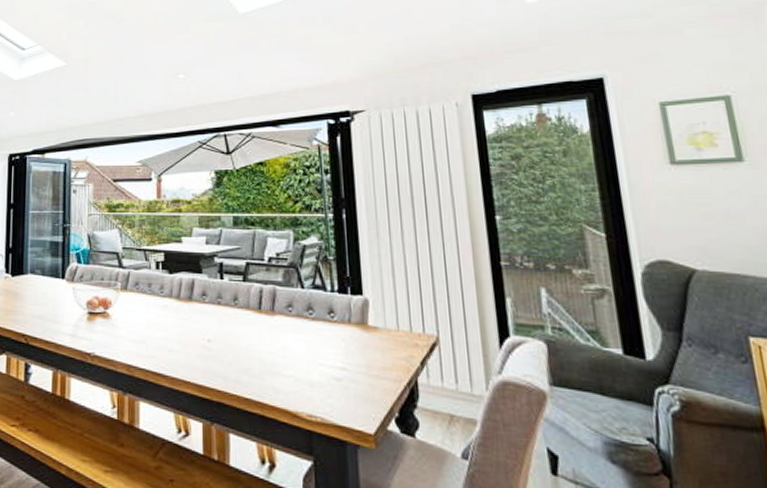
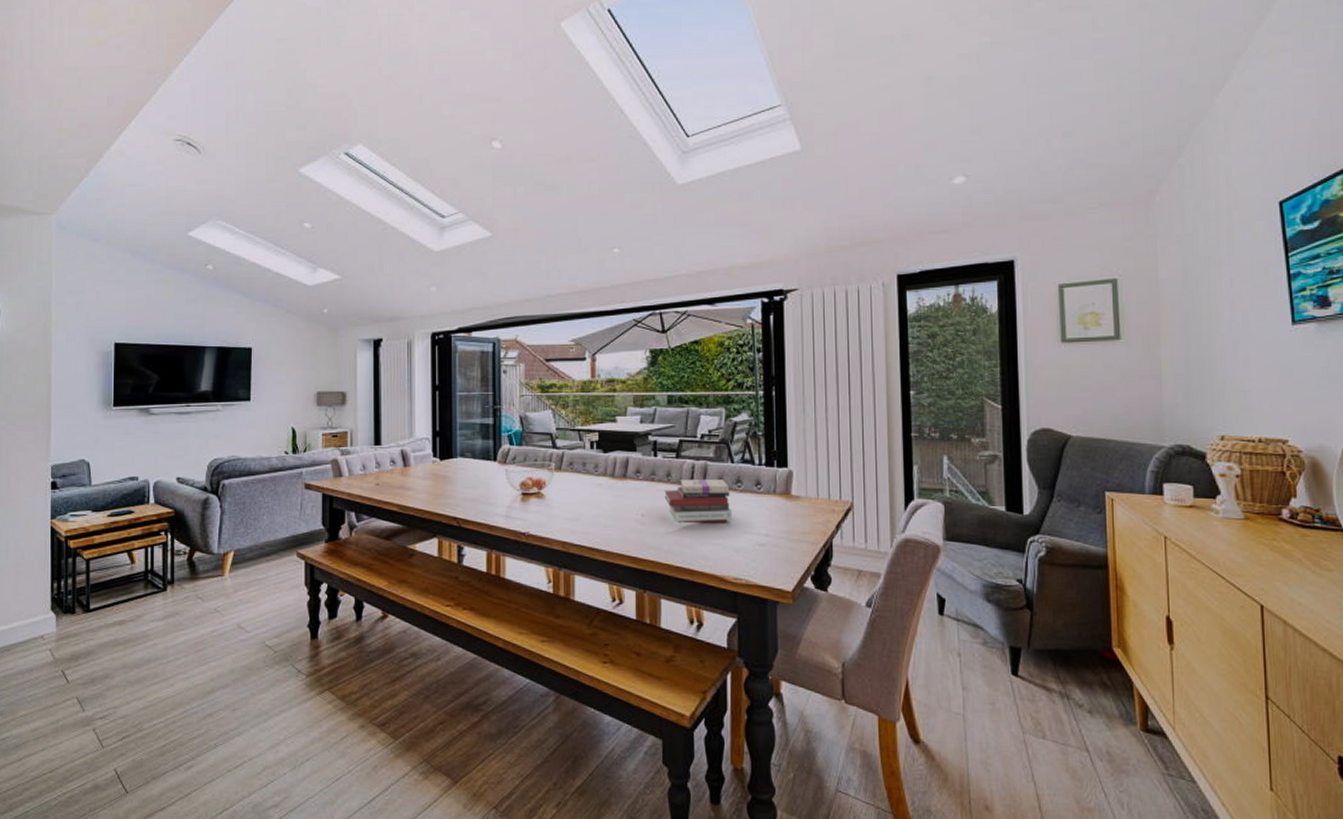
books: none [231,304,305,352] -> present [664,478,733,522]

